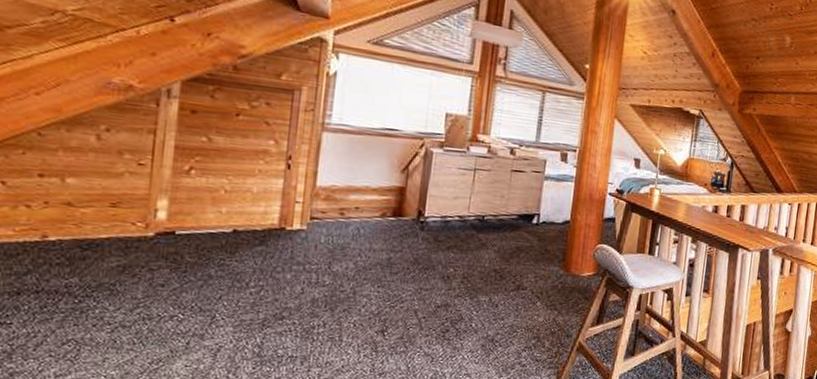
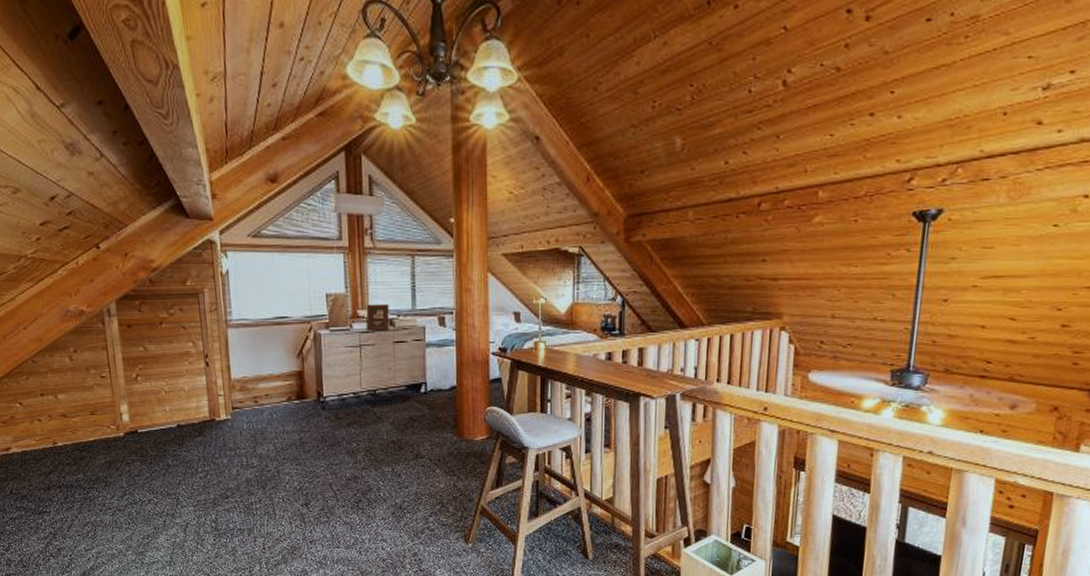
picture frame: none [484,130,512,159] -> present [365,304,390,331]

